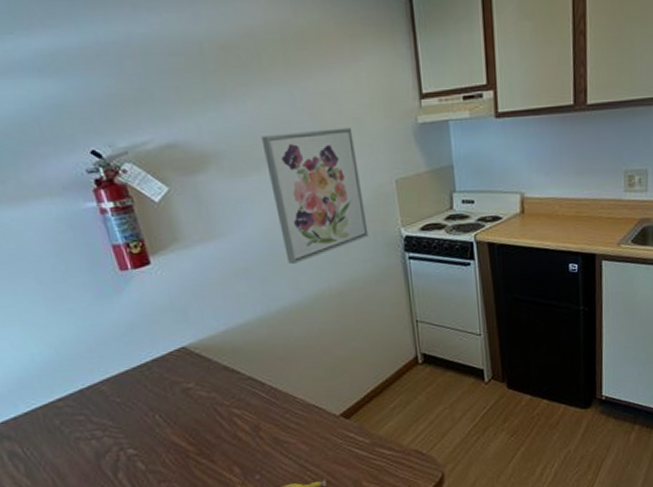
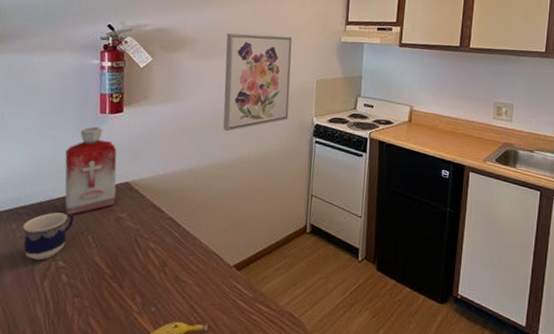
cup: none [68,395,132,454] -> present [23,212,75,261]
bottle: none [91,287,176,398] -> present [64,126,117,215]

